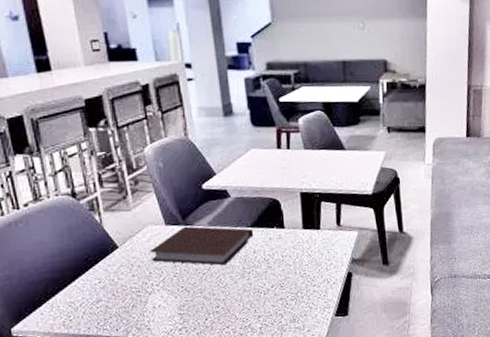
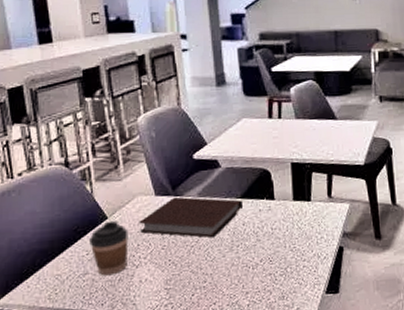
coffee cup: none [101,249,141,303] -> present [89,220,129,276]

